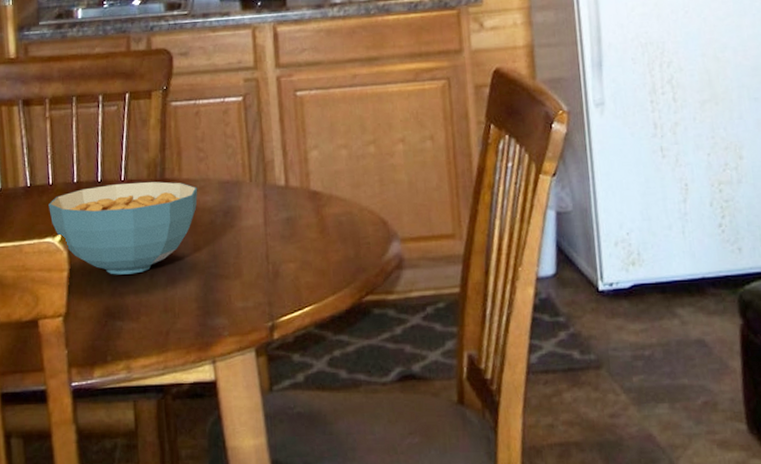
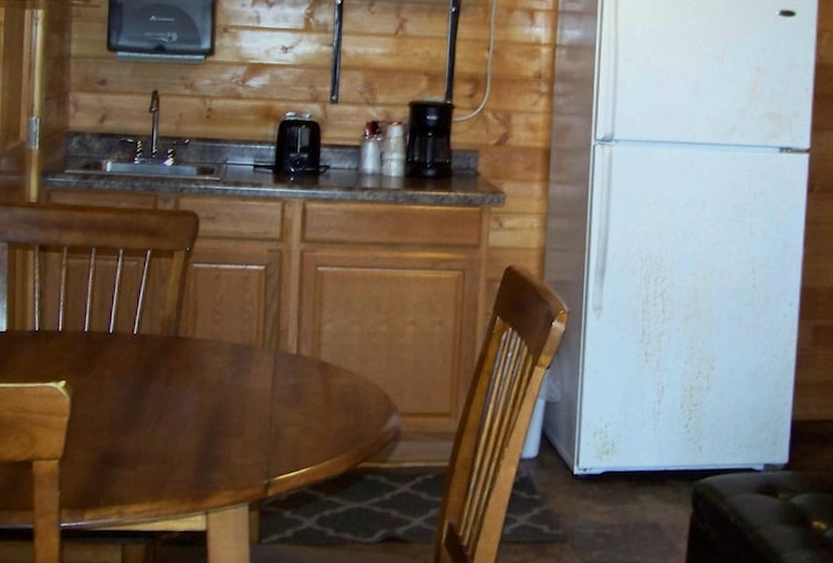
cereal bowl: present [48,181,198,275] -> none [55,337,210,425]

